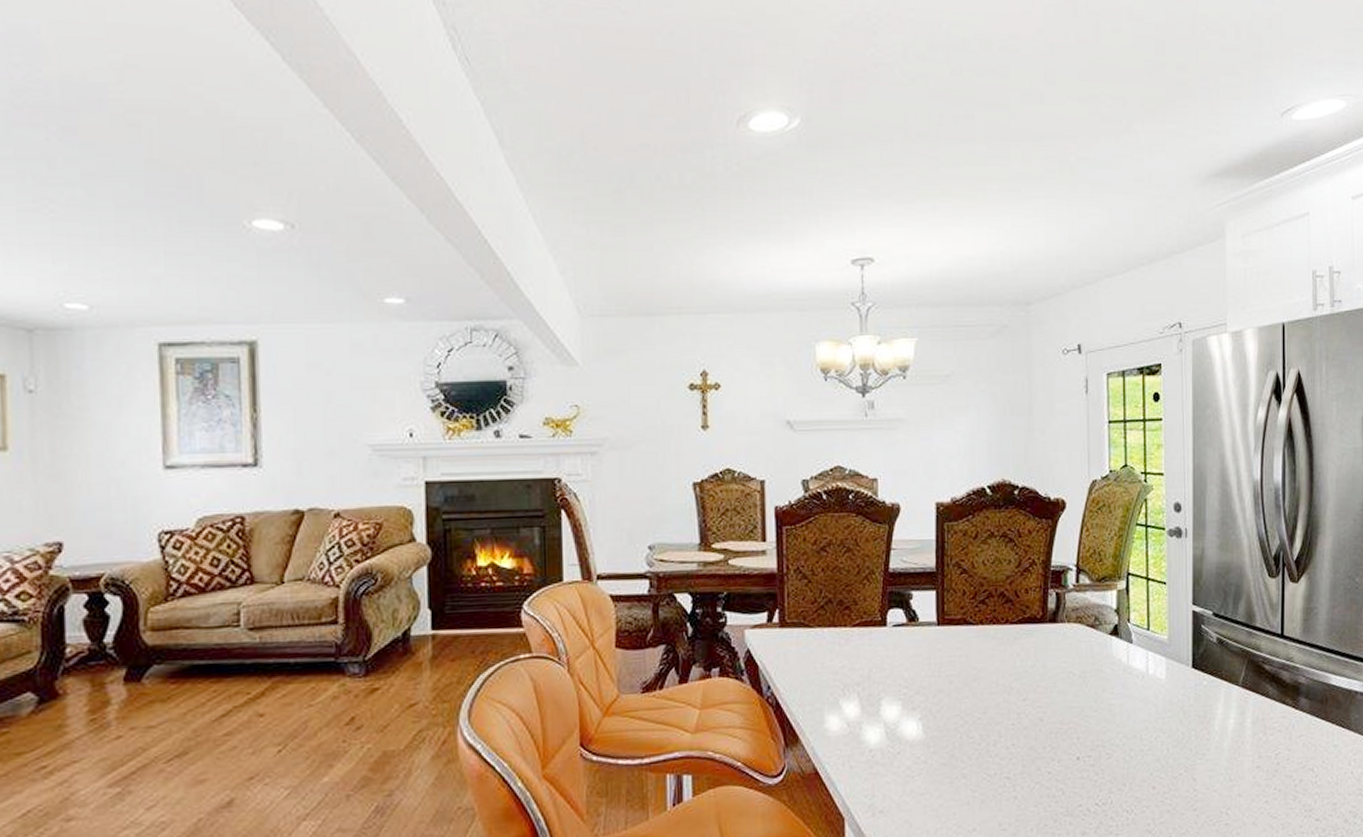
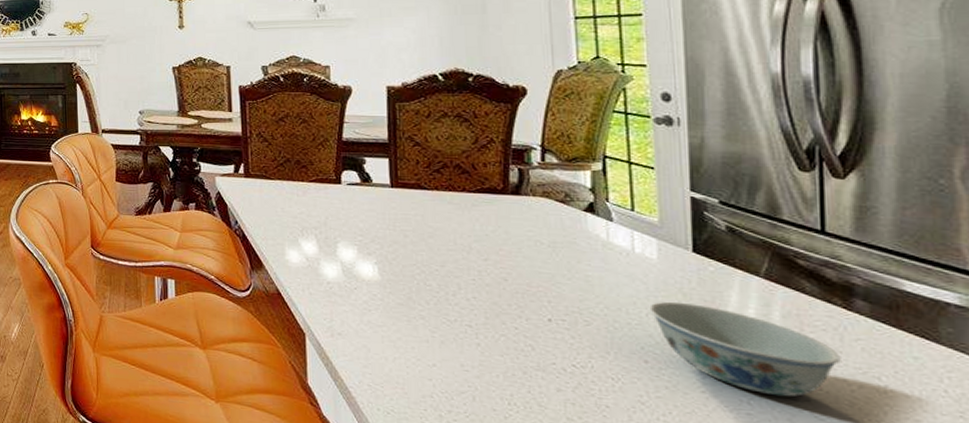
bowl: none [1158,721,1289,802] -> present [649,301,841,397]

